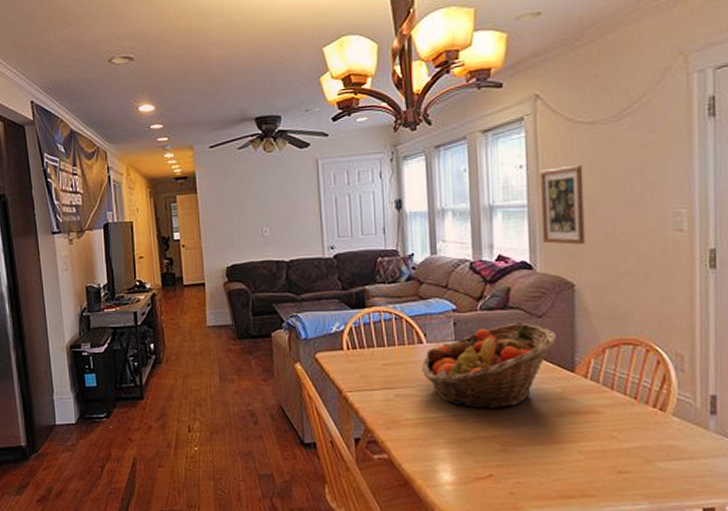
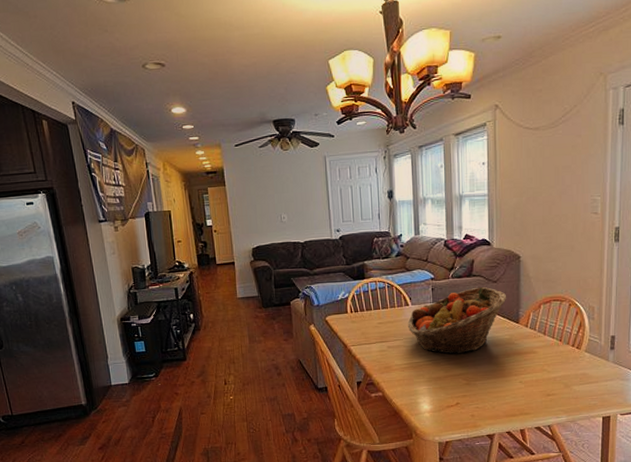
wall art: present [540,164,586,245] -> none [497,162,529,226]

